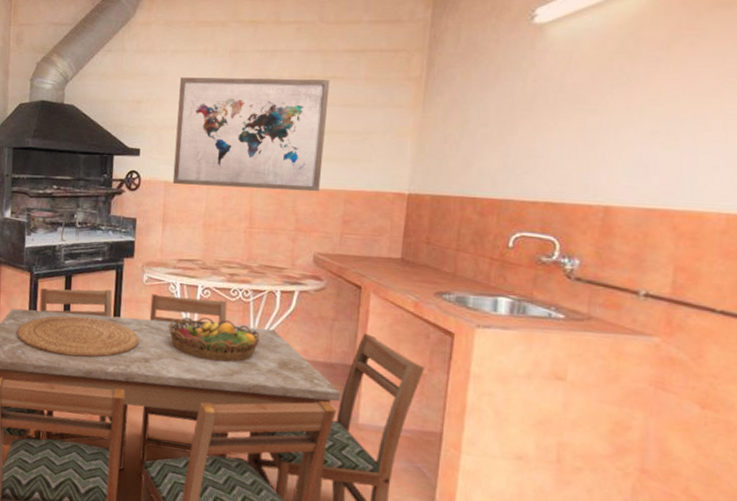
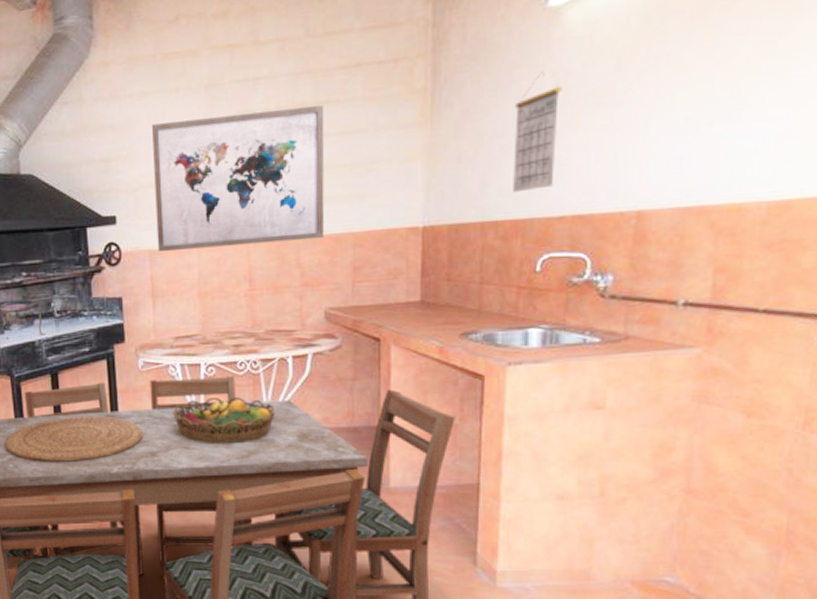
calendar: none [492,75,542,176] -> present [513,71,562,193]

